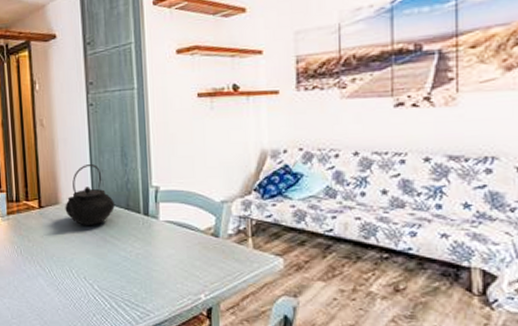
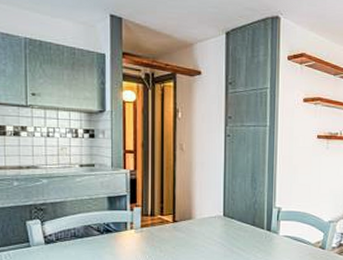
teapot: present [65,164,115,225] -> none [198,186,243,238]

